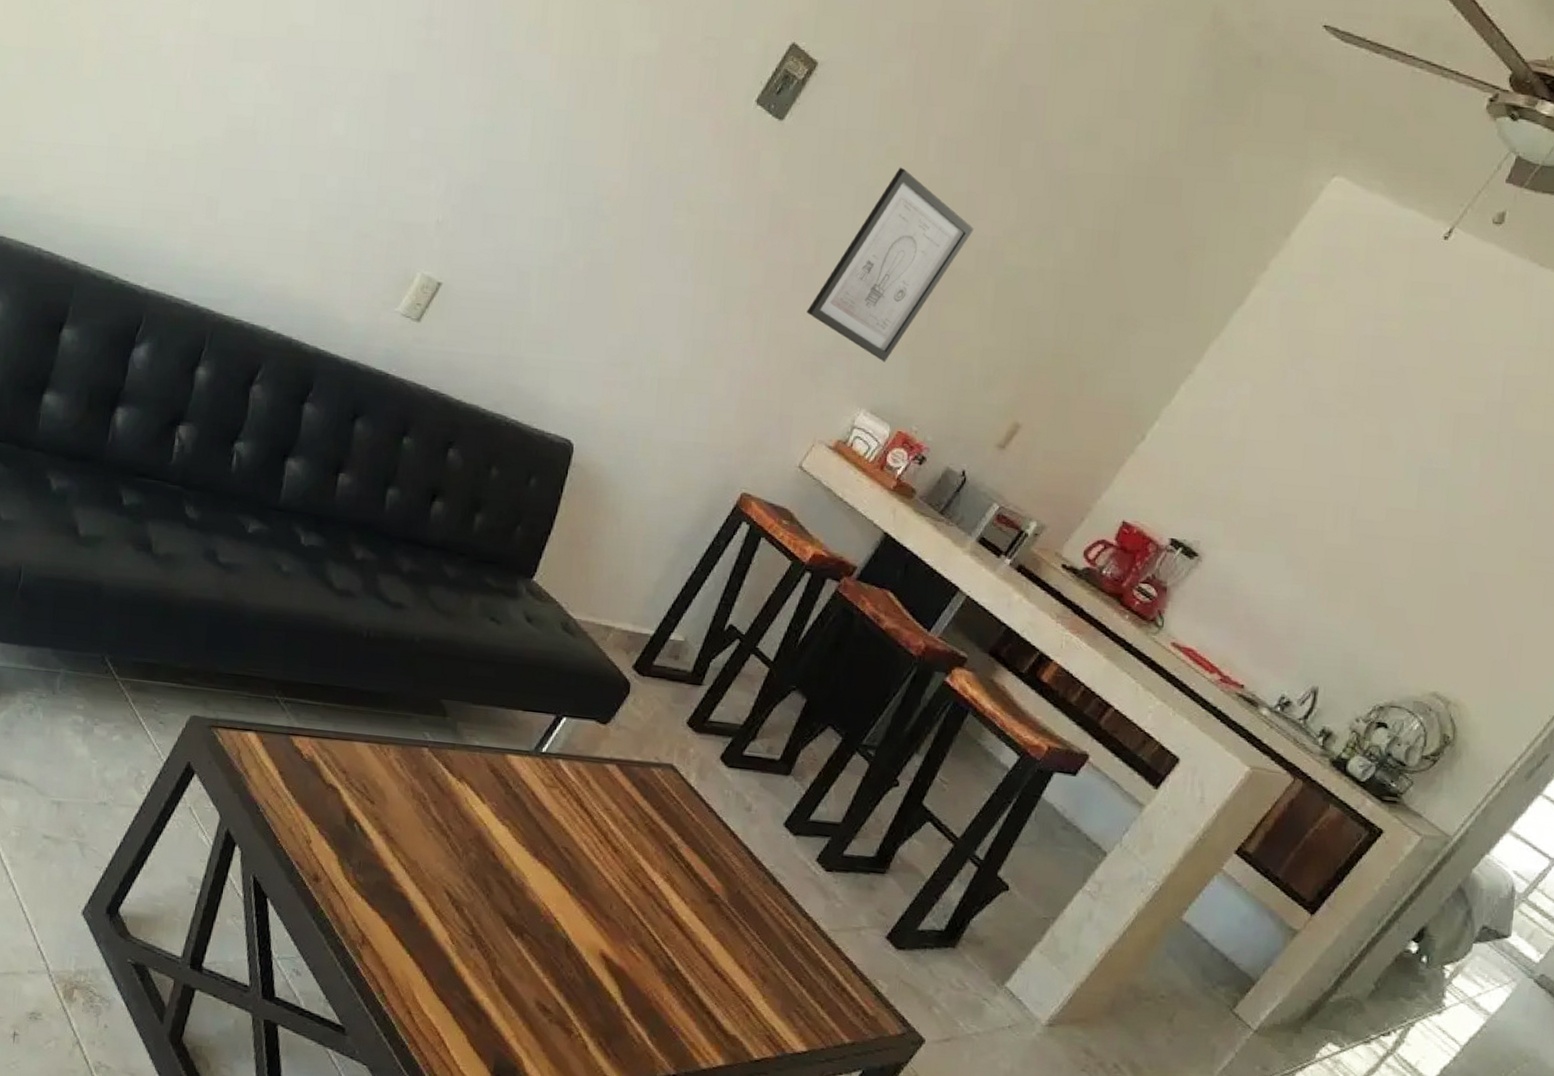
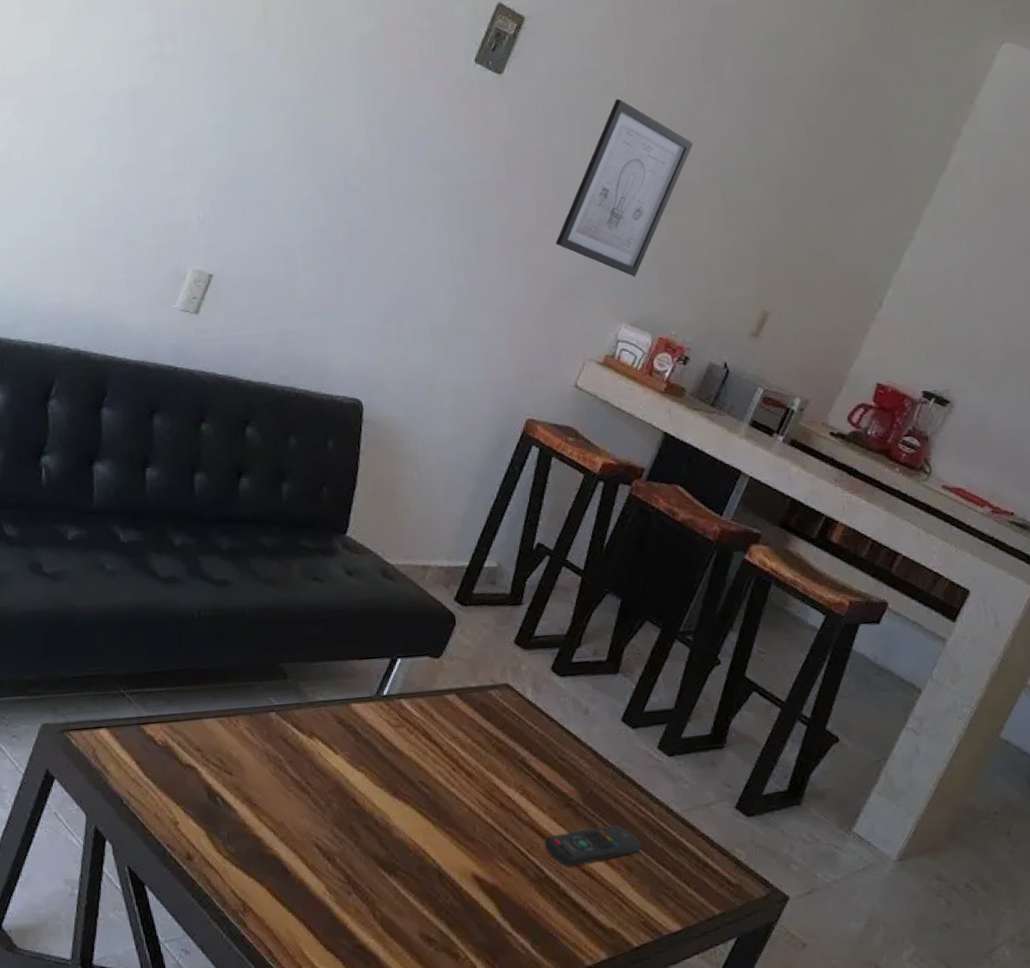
remote control: none [680,928,782,965] -> present [544,824,643,868]

